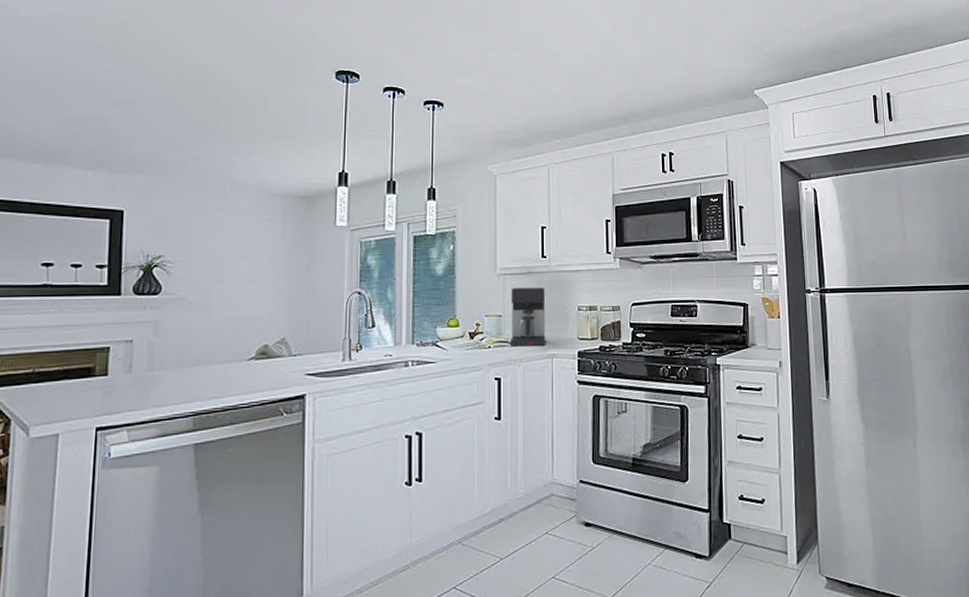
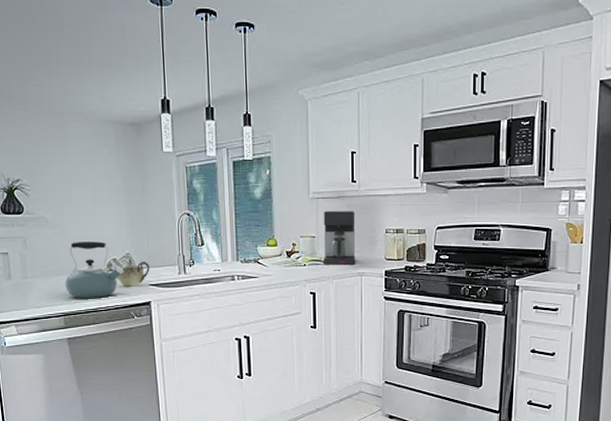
kettle: none [200,325,276,393] -> present [65,241,124,298]
teapot: none [257,344,308,378] -> present [107,259,150,287]

